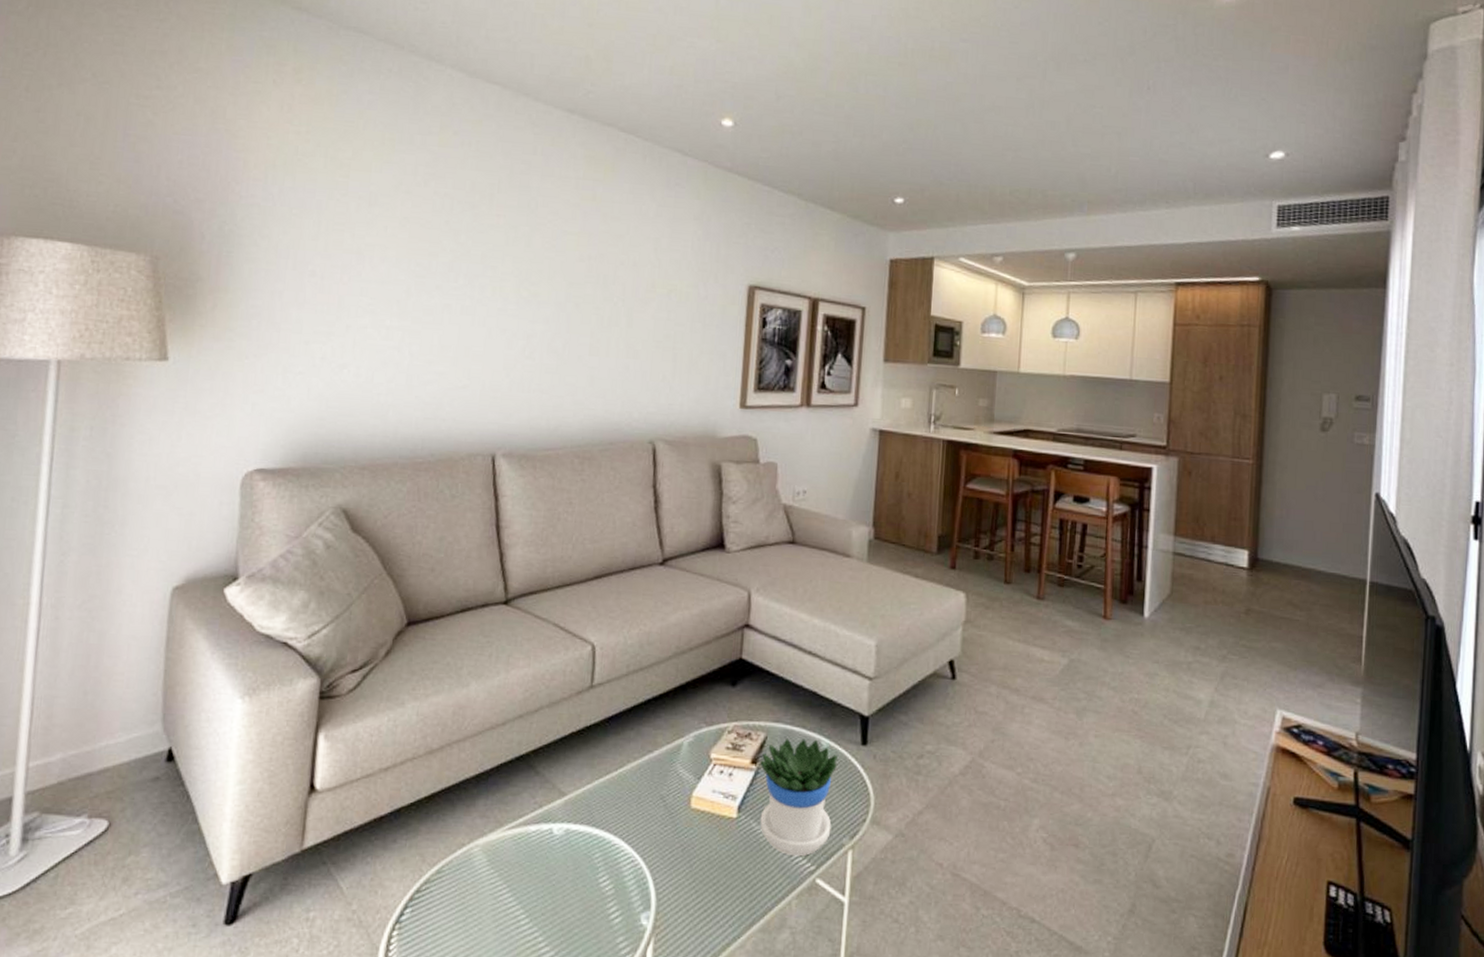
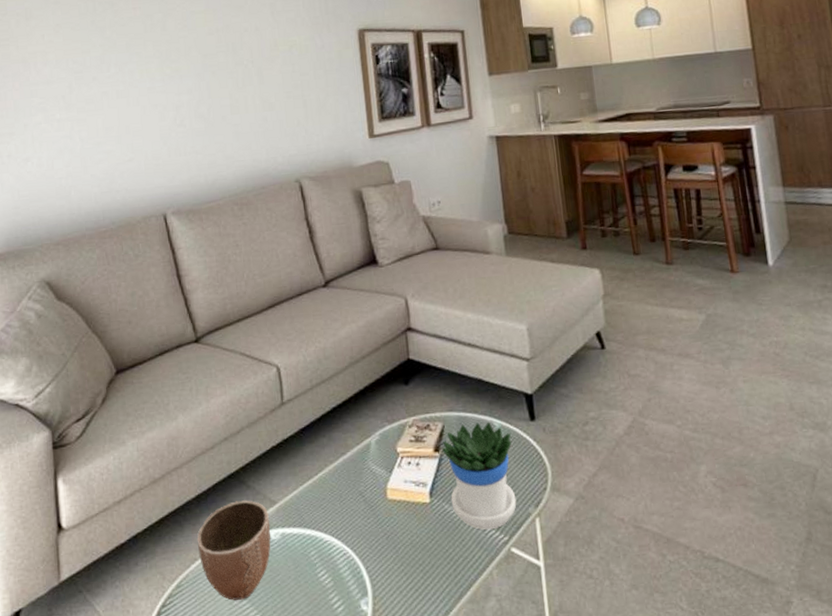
decorative bowl: none [468,786,556,896] -> present [197,500,271,601]

